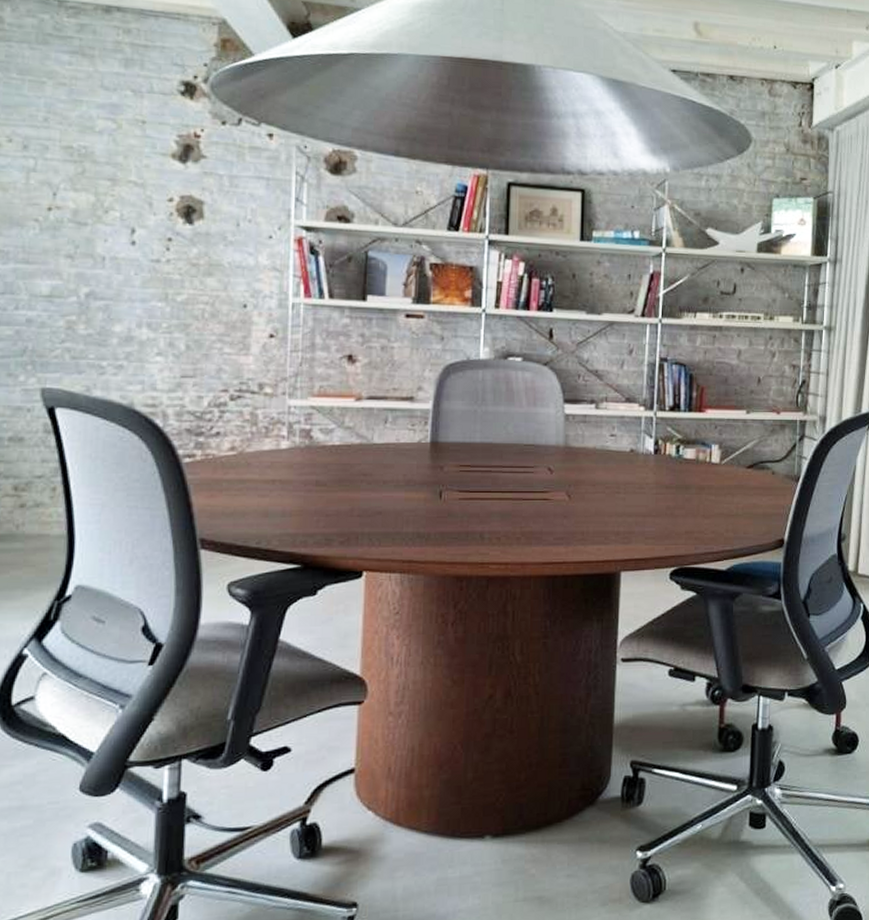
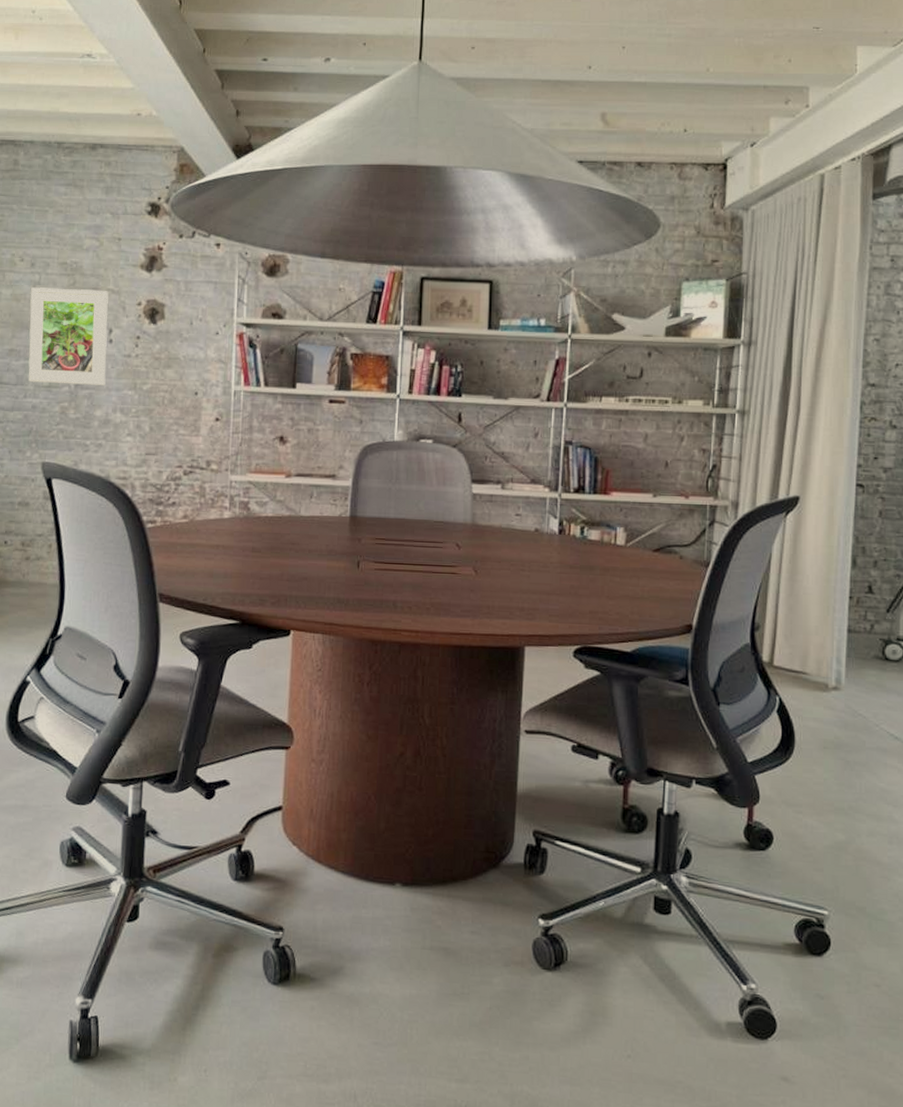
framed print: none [20,175,130,295] -> present [28,287,109,385]

